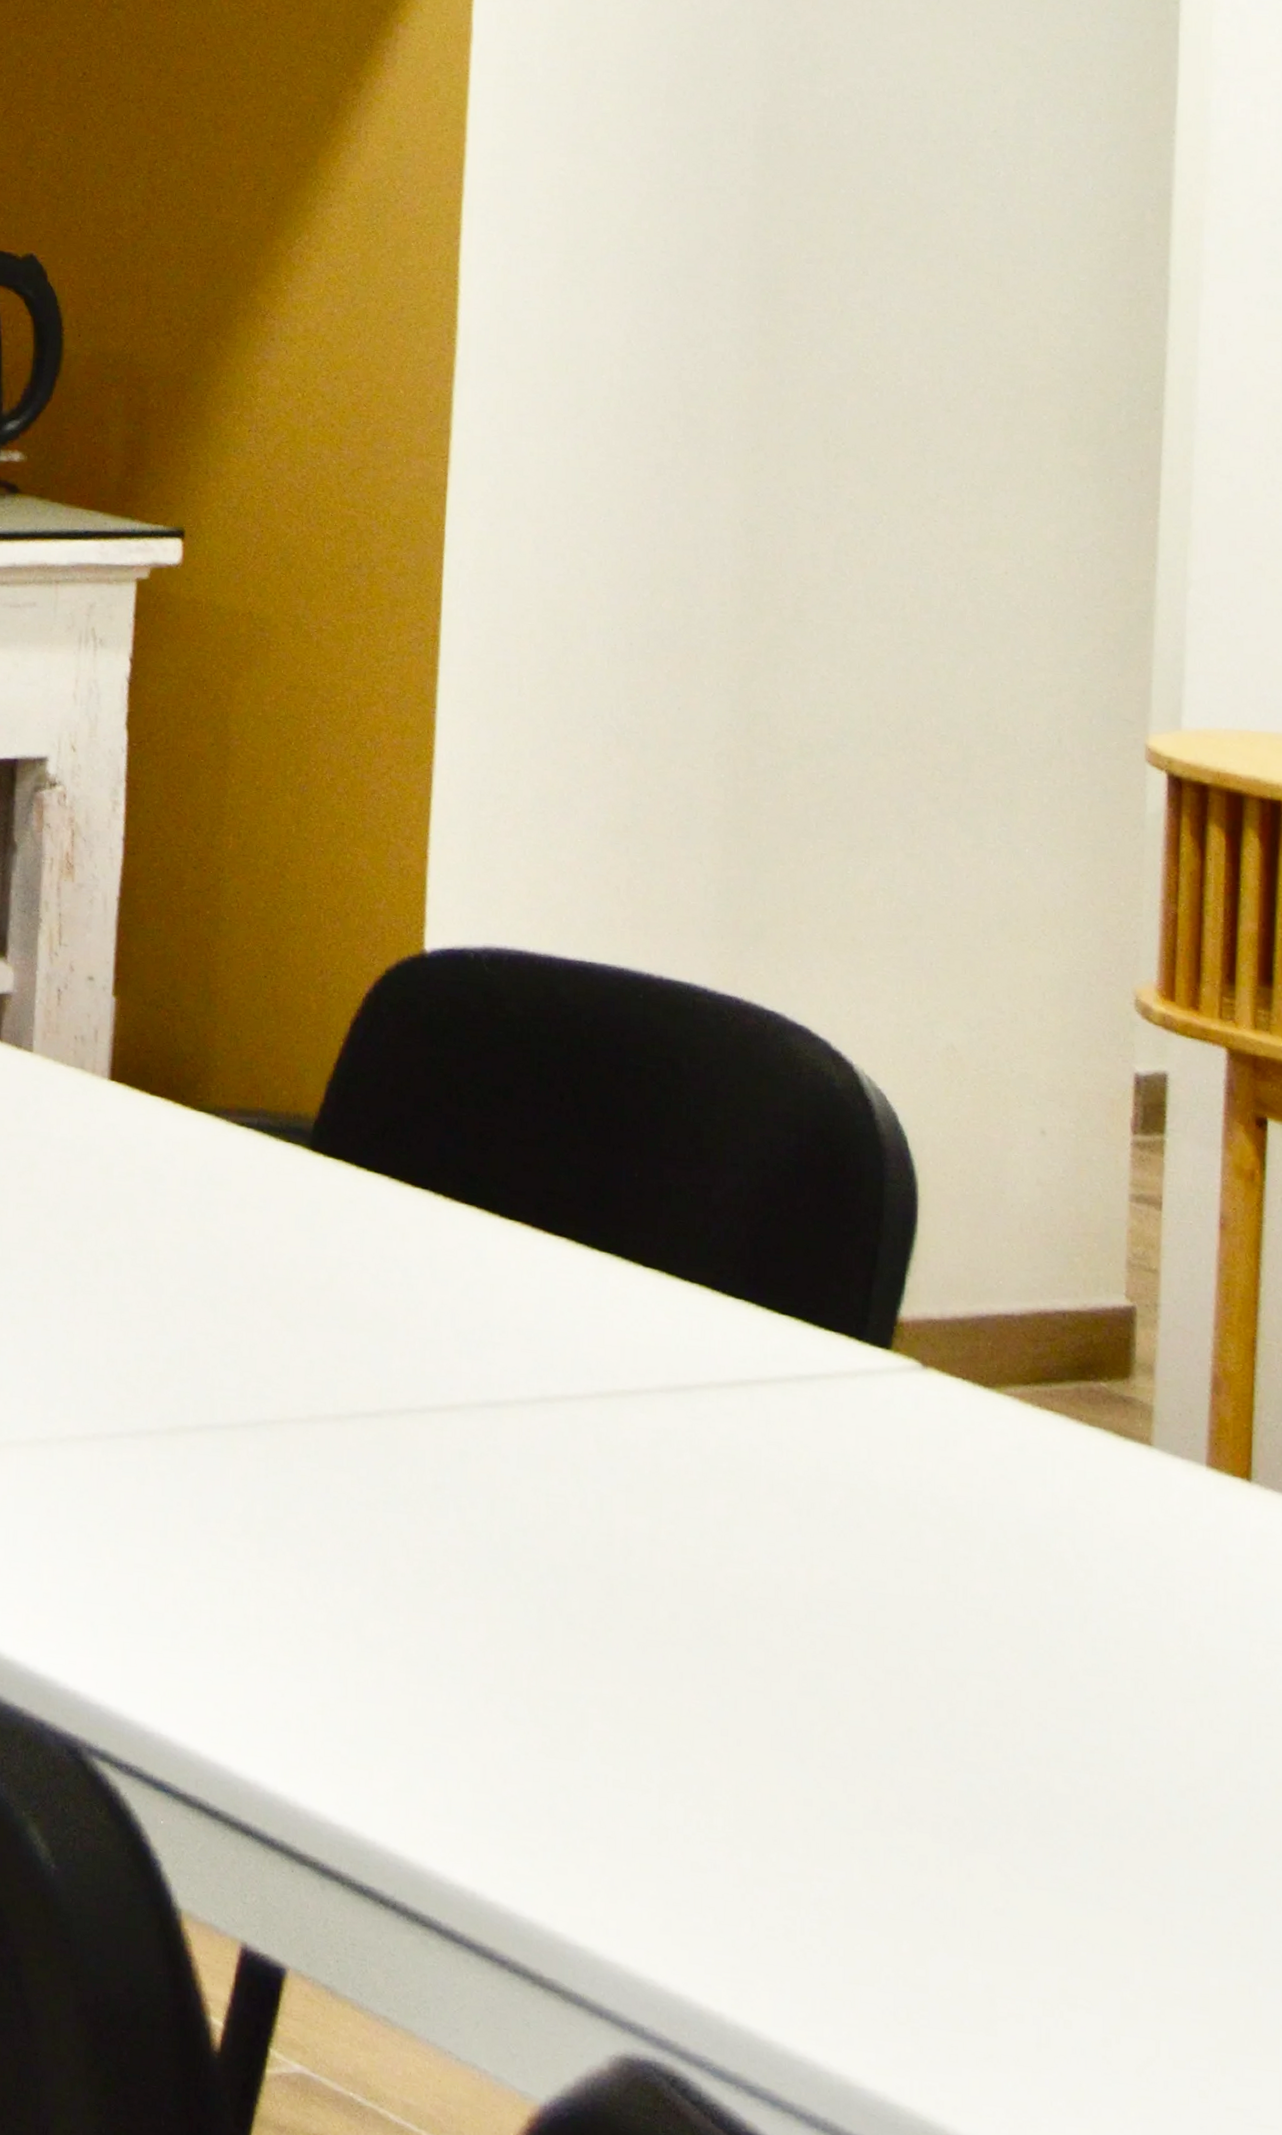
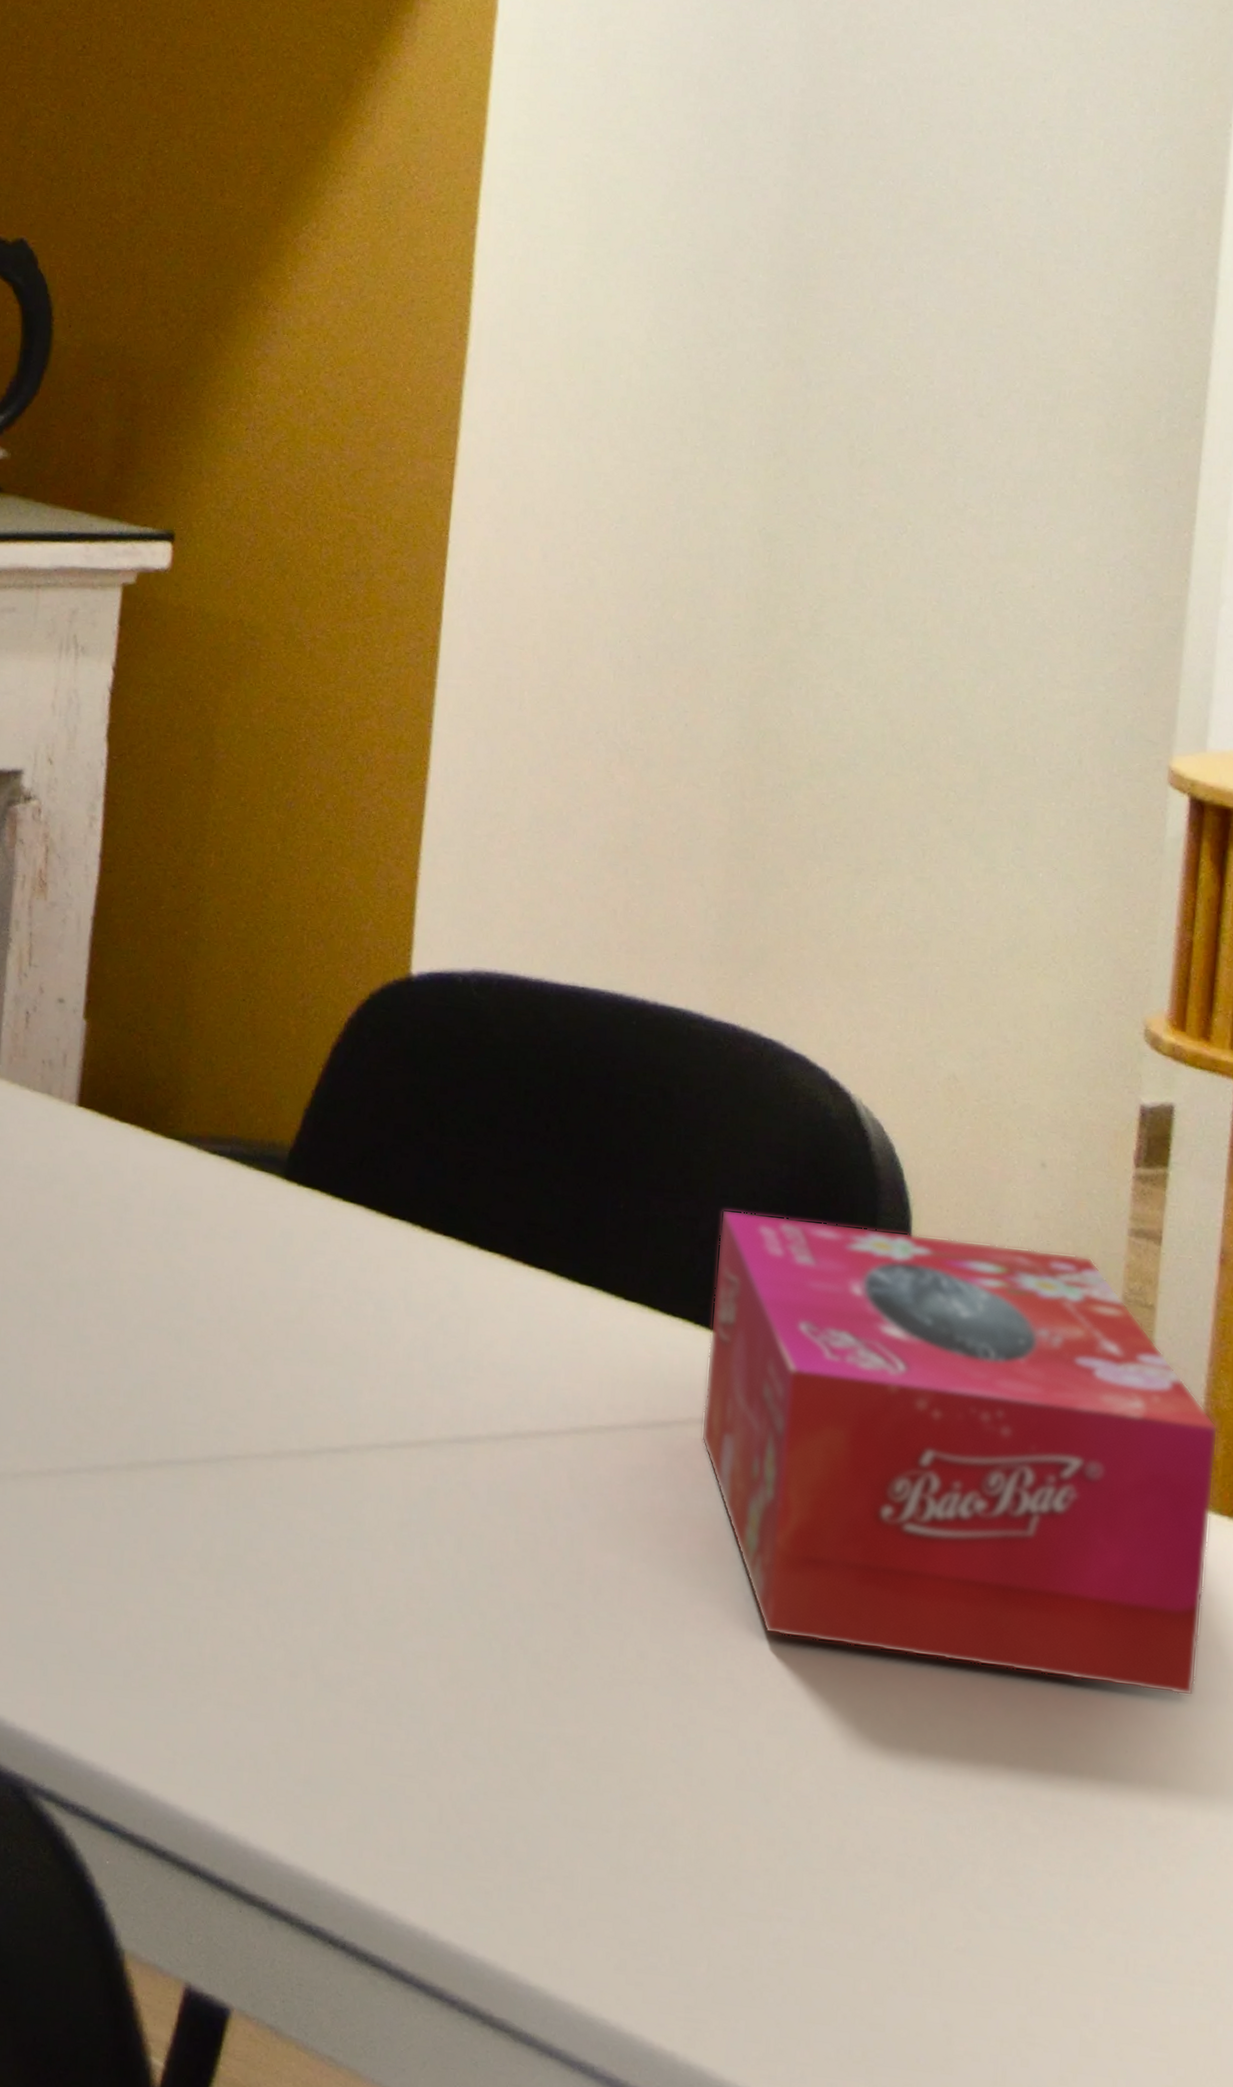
tissue box: none [722,1177,1227,1657] -> present [701,1209,1218,1696]

